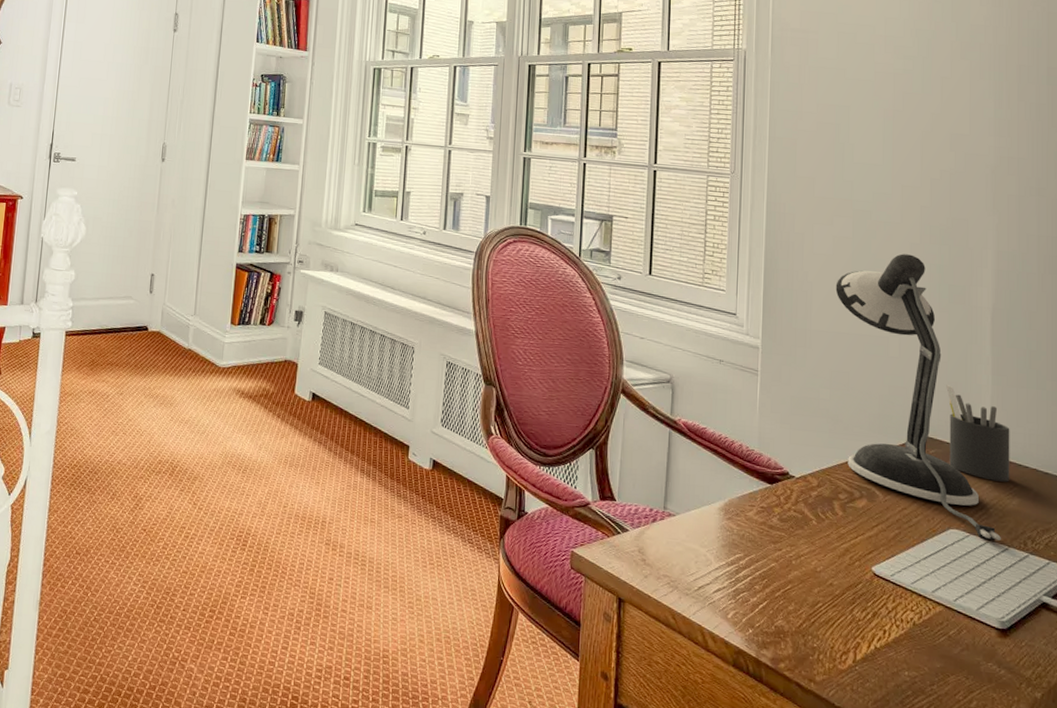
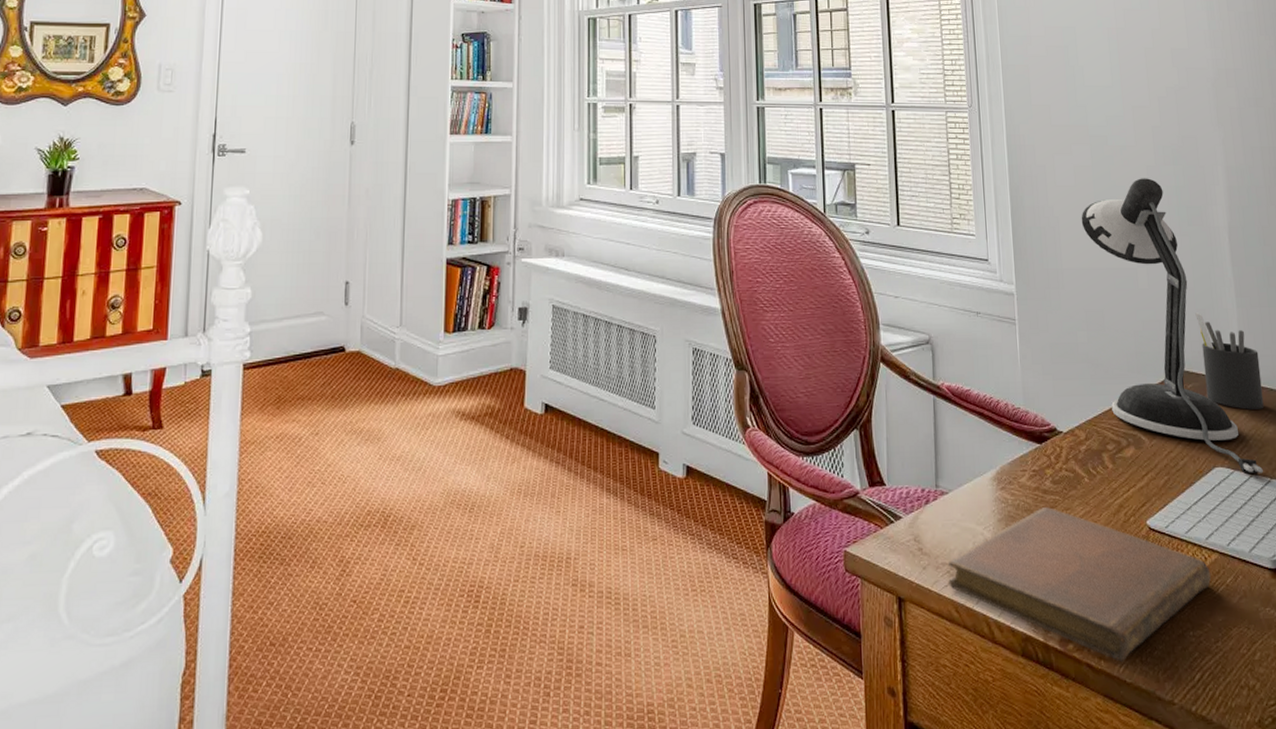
notebook: none [668,540,934,687] -> present [948,507,1211,662]

